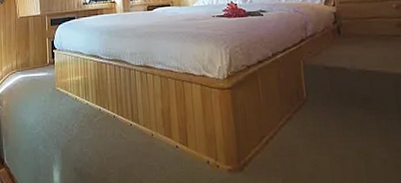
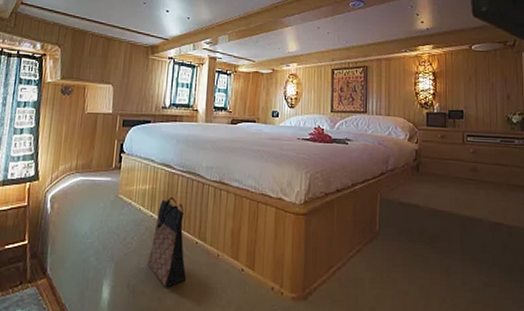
bag: none [89,84,127,169] -> present [147,197,187,288]

